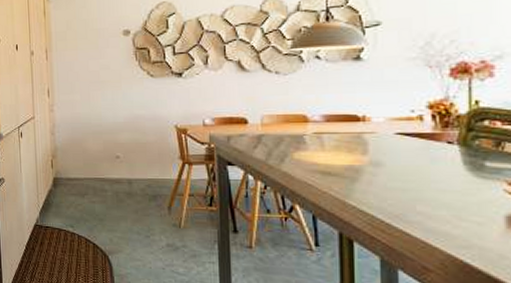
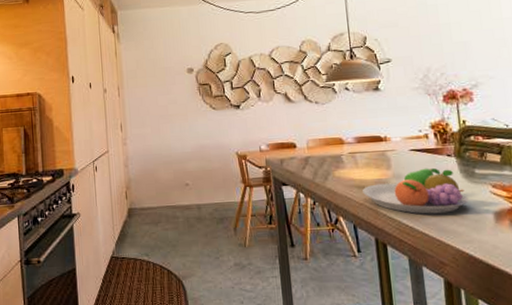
fruit bowl: none [328,156,471,211] -> present [362,167,469,214]

